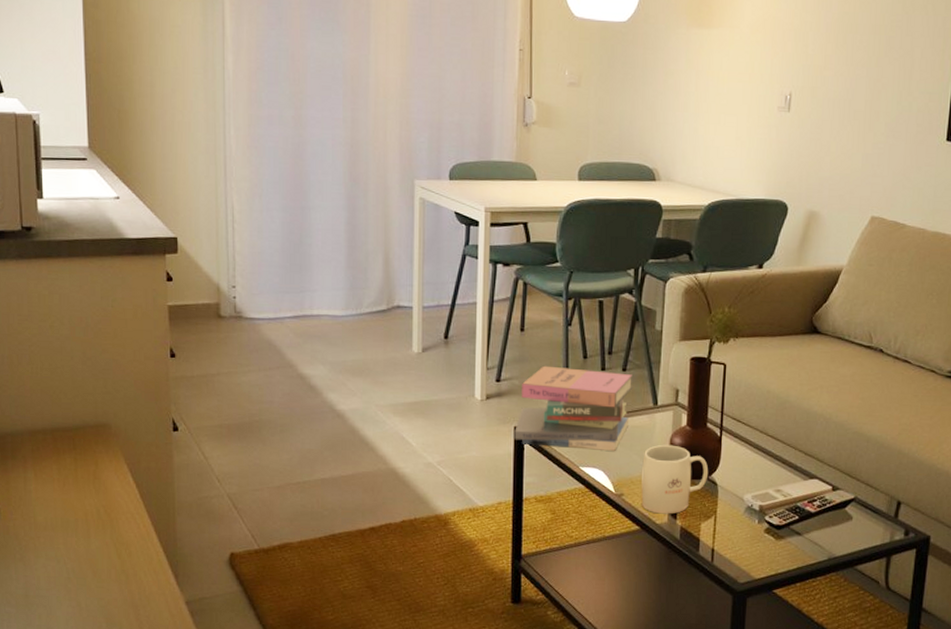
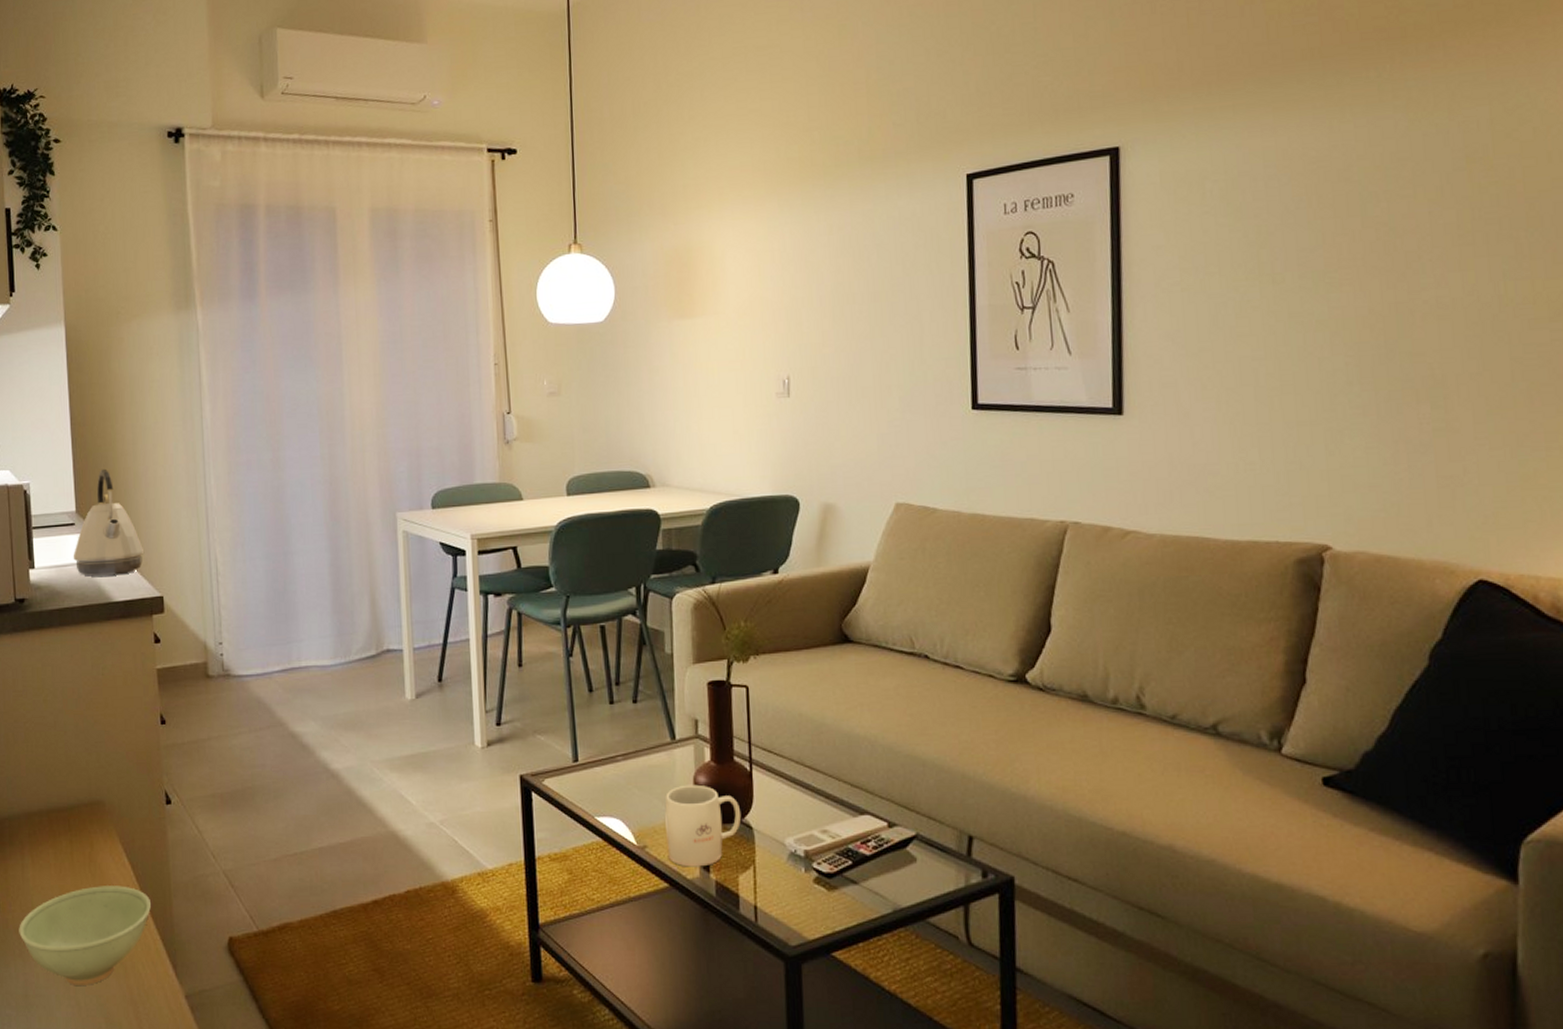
bowl: none [20,501,156,589] -> present [19,886,152,985]
kettle: none [84,107,159,213] -> present [73,468,145,577]
books: present [514,365,632,451] -> none [520,703,645,797]

